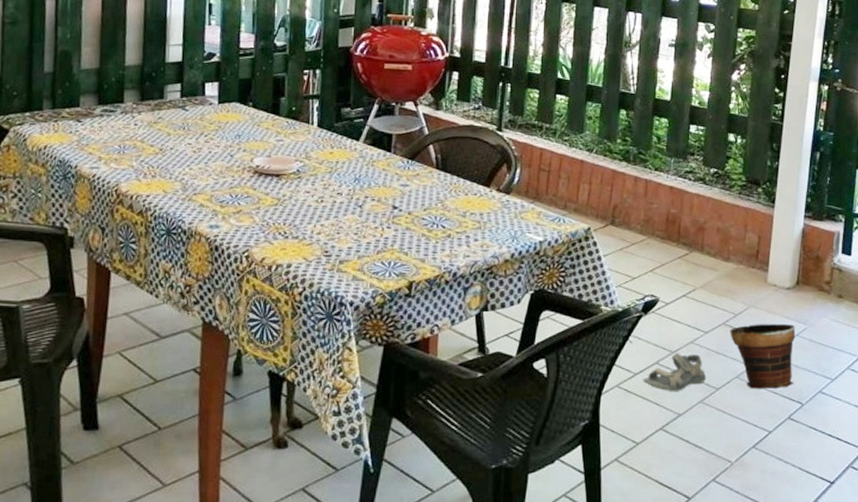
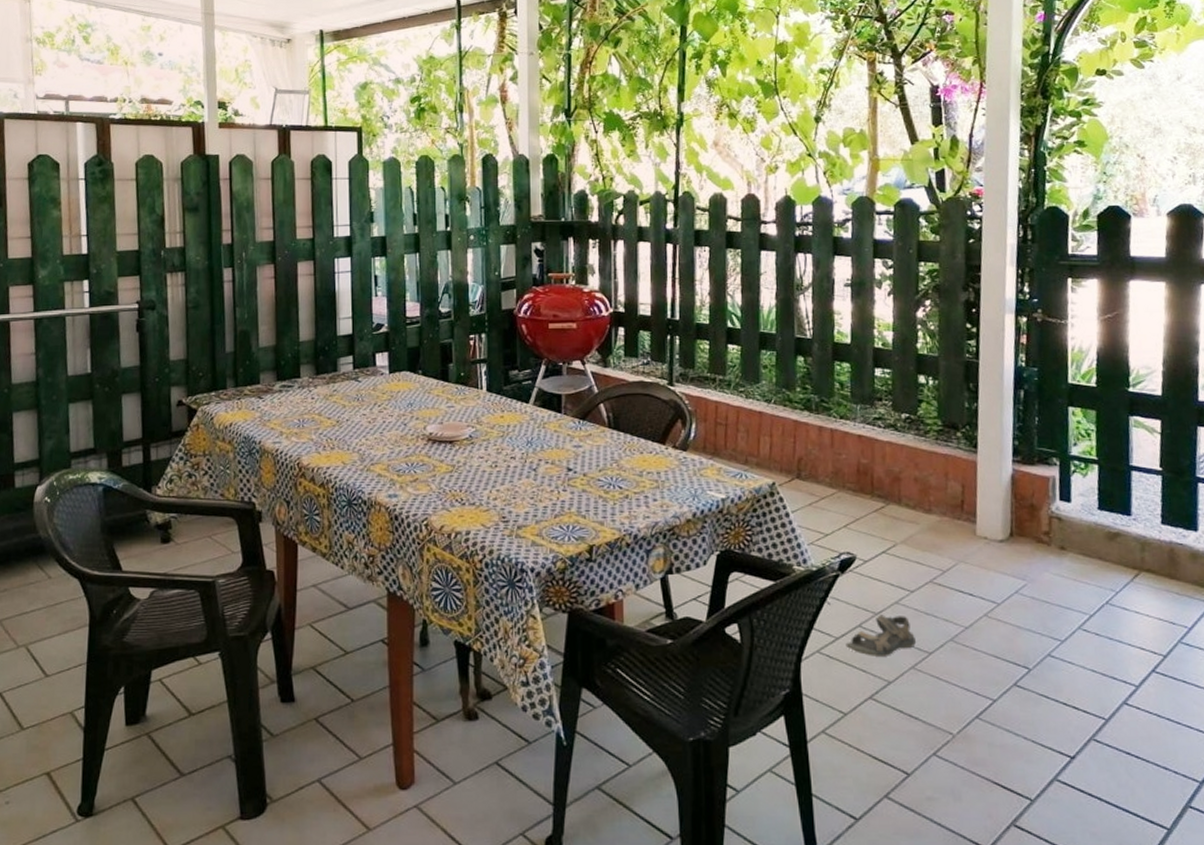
planter pot: present [730,323,796,390] -> none [938,579,1018,653]

